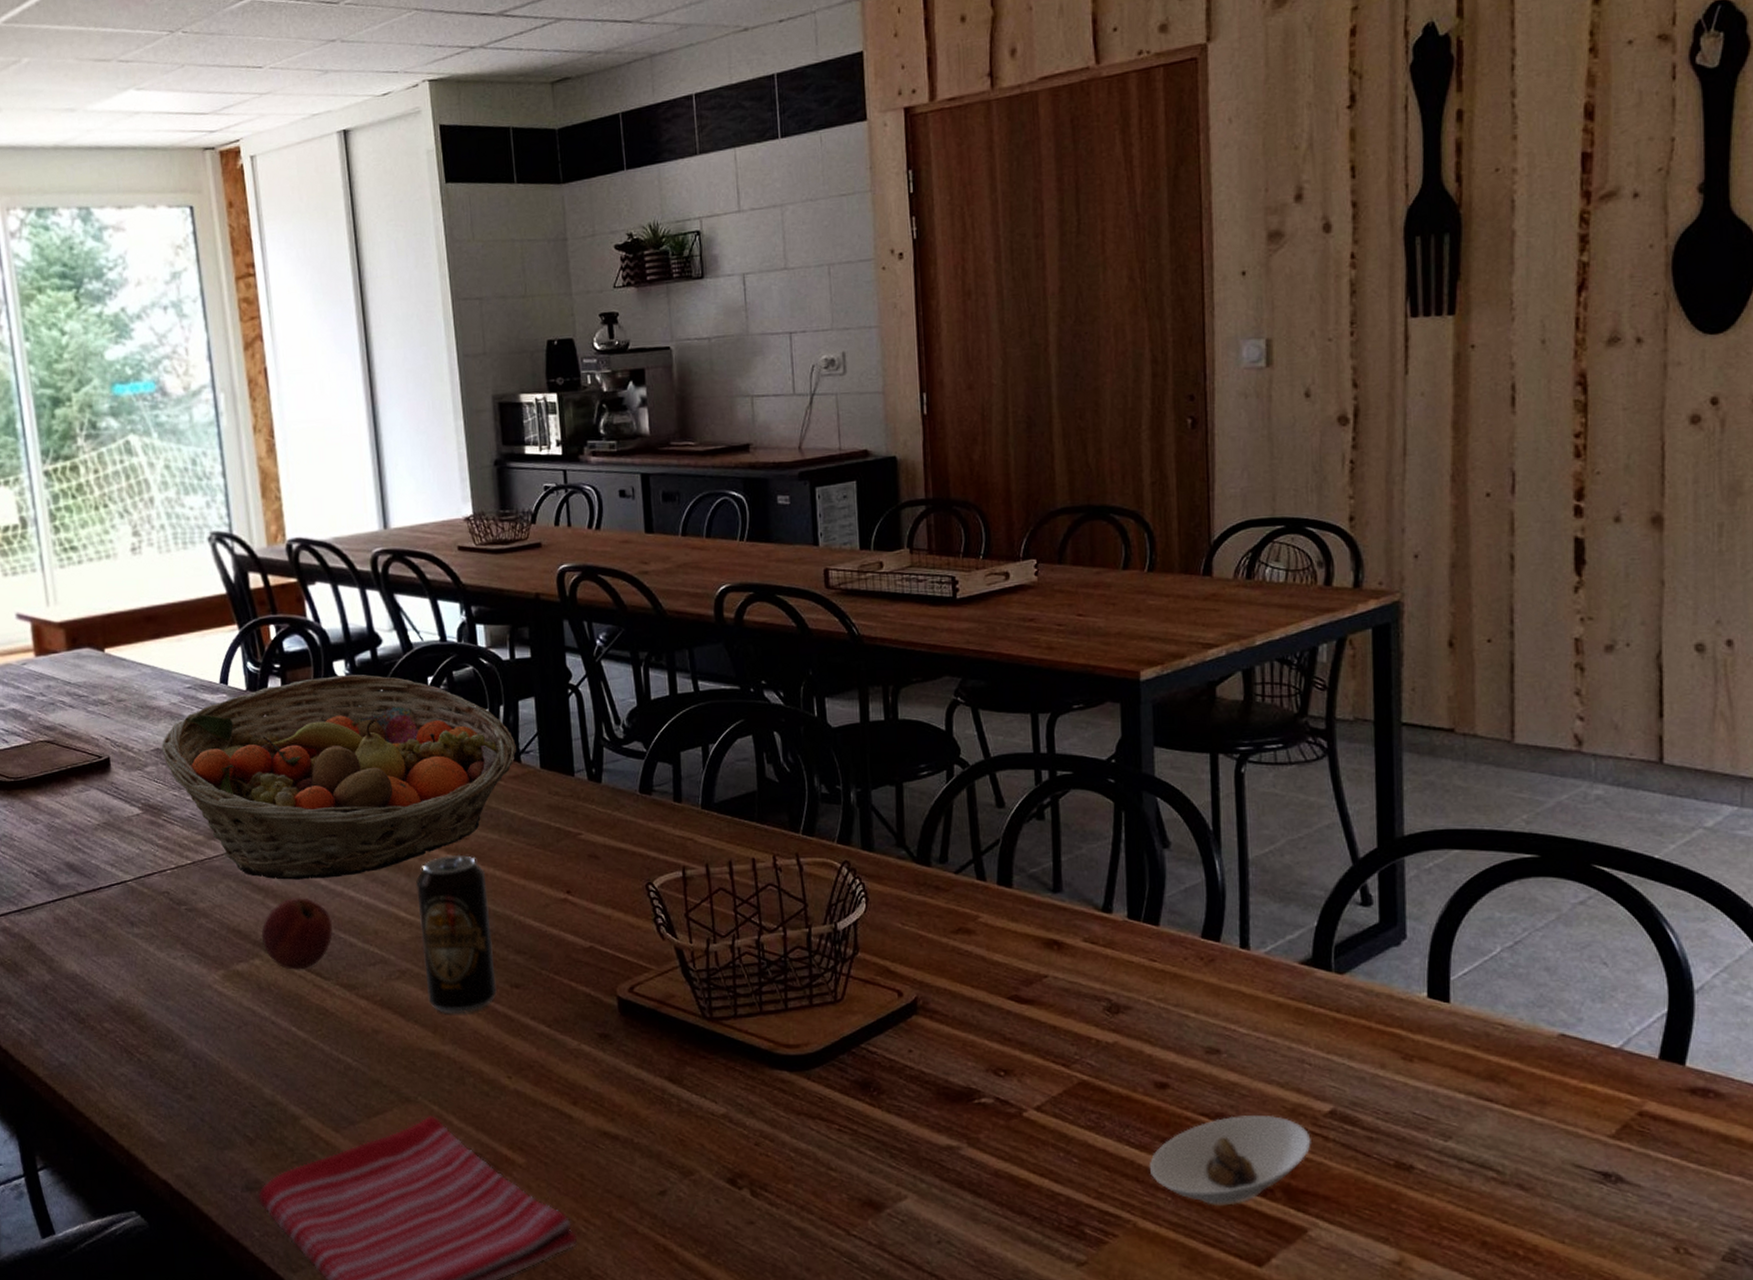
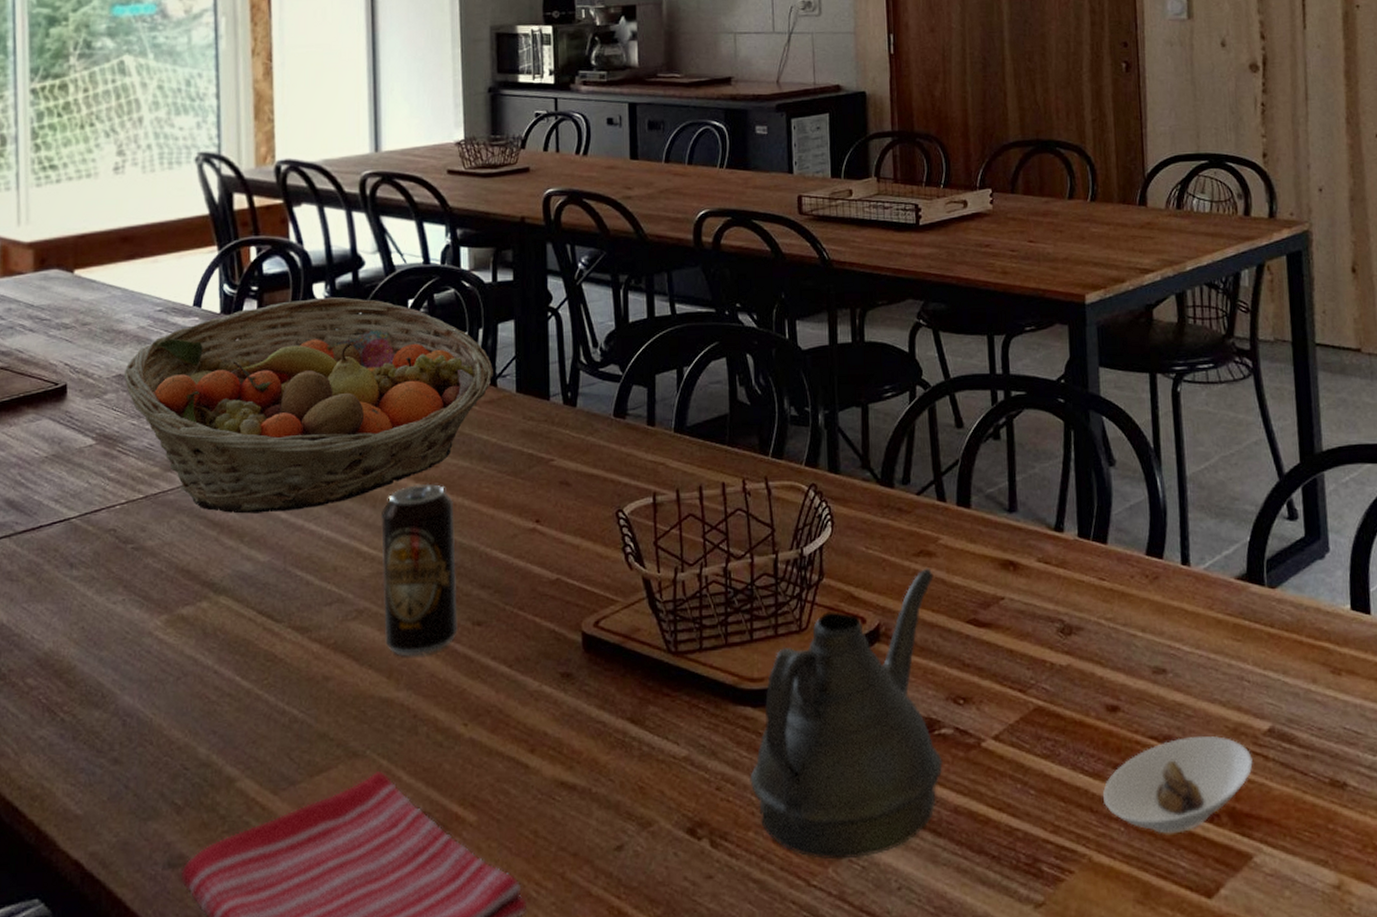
apple: present [262,898,332,970] -> none [213,533,289,613]
teapot: none [788,945,984,1213] -> present [750,568,944,860]

